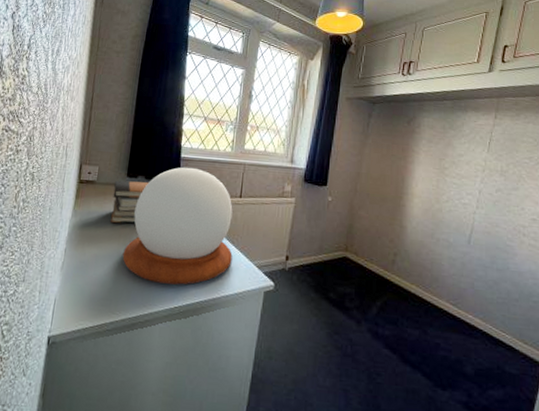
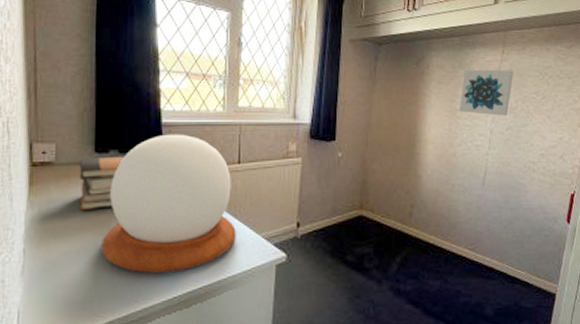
wall art: none [448,131,507,178] -> present [459,69,514,116]

